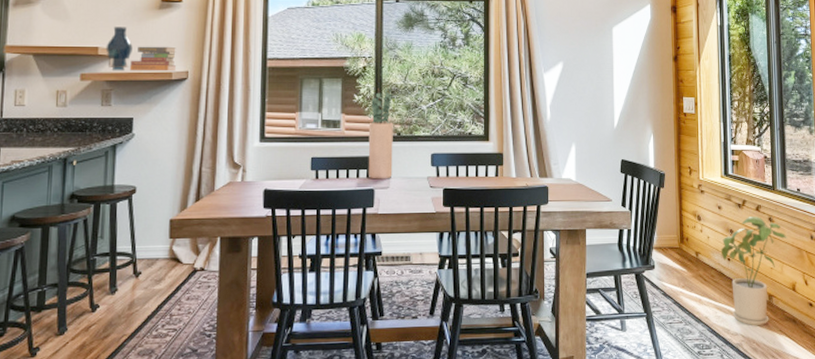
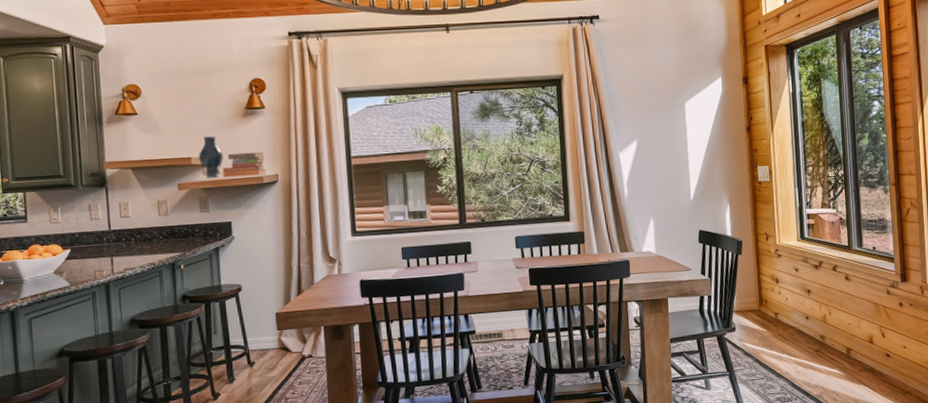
vase: present [368,84,393,179] -> none [453,173,480,264]
house plant: present [721,216,787,326] -> none [799,275,864,378]

